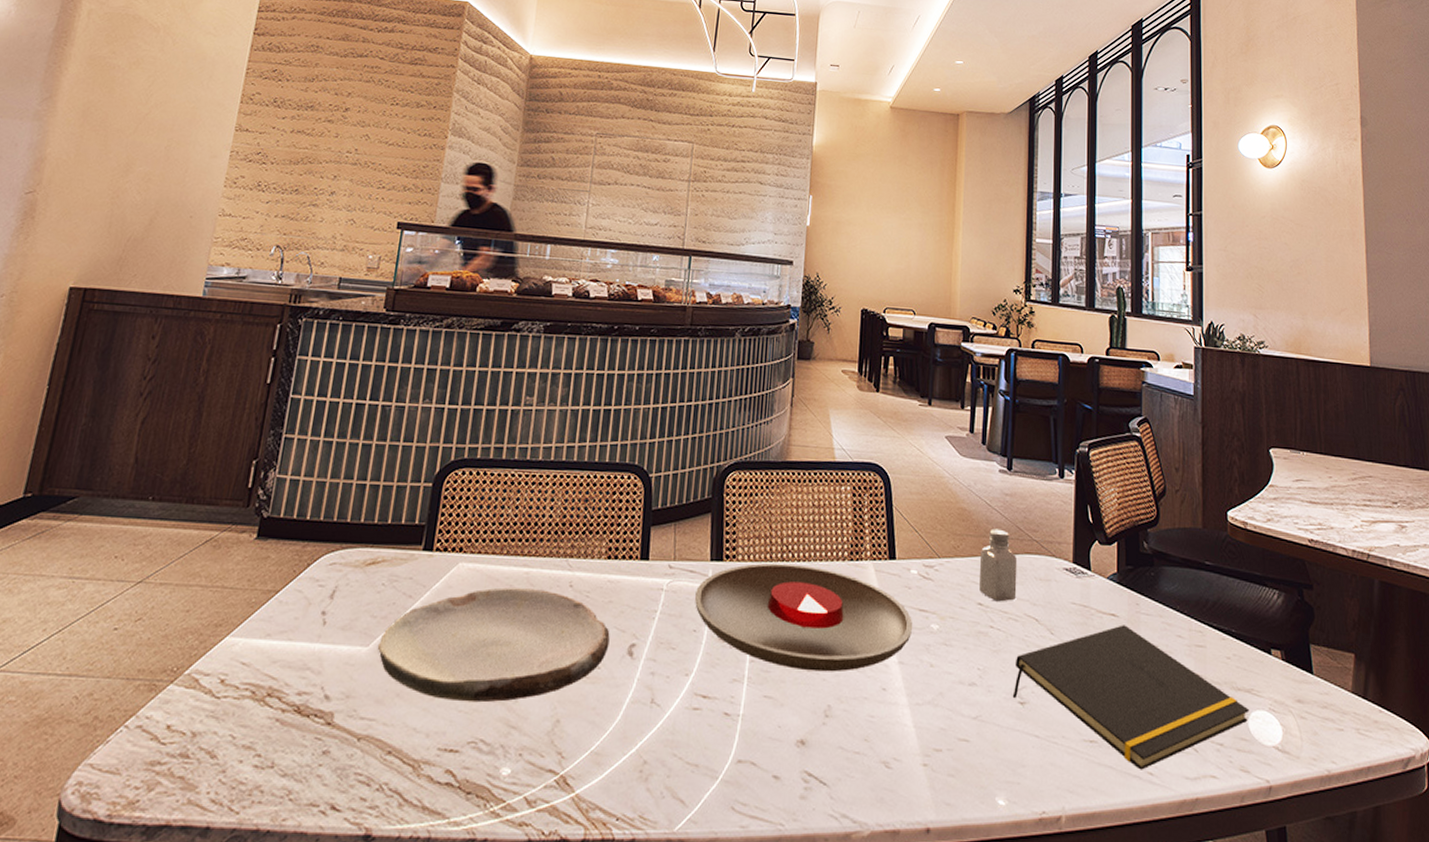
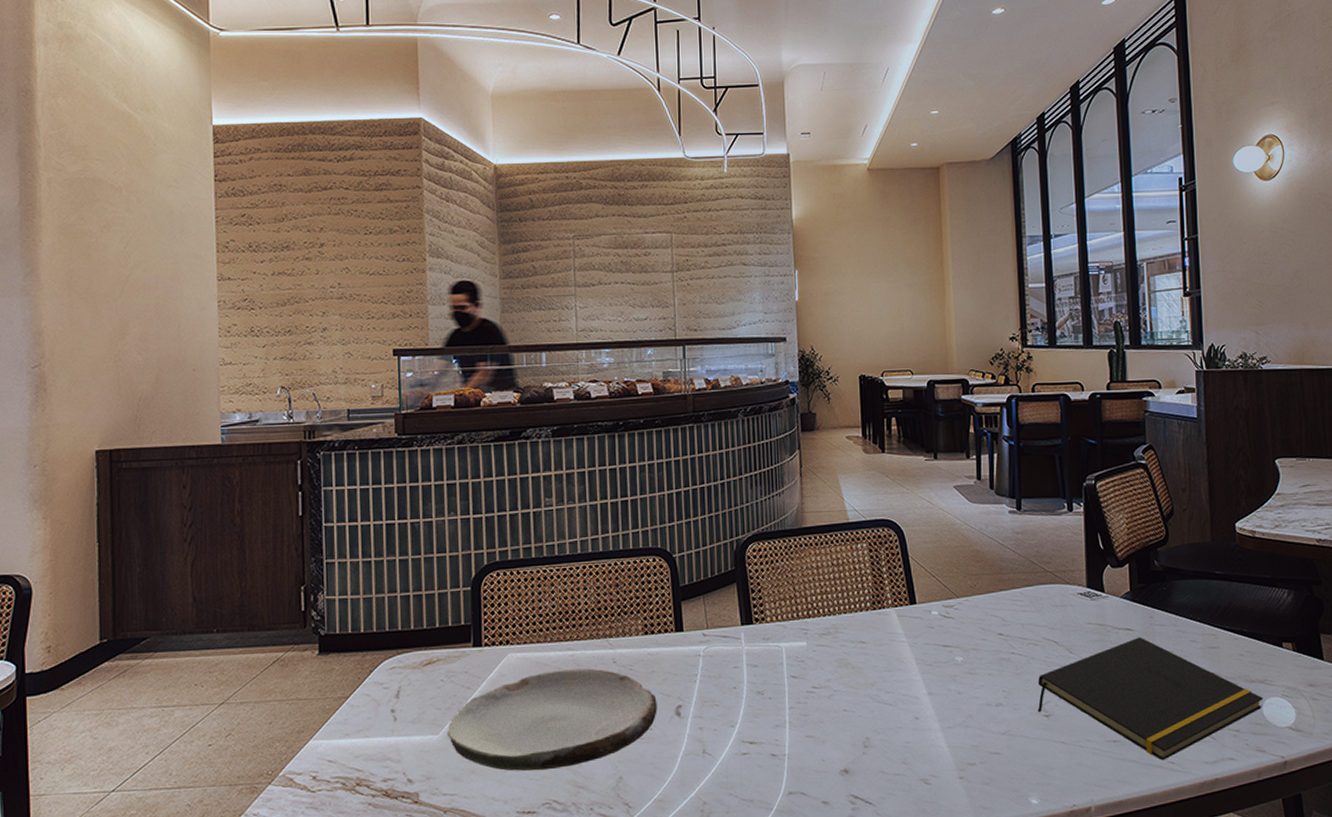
plate: present [694,563,913,672] -> none [730,619,939,711]
saltshaker: present [979,528,1018,602] -> none [997,565,1035,630]

